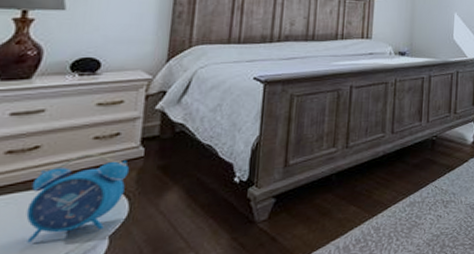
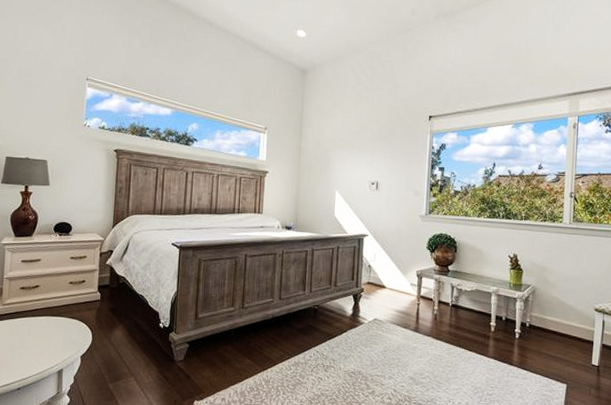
alarm clock: present [26,153,129,243] -> none [33,293,91,354]

